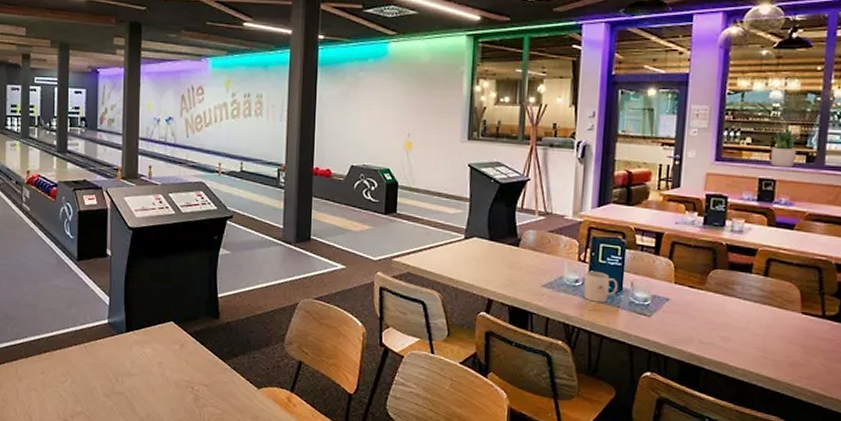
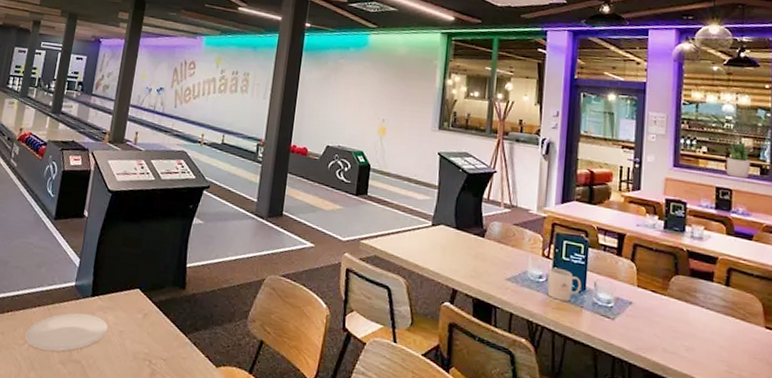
plate: none [65,348,147,387] -> present [24,312,109,353]

